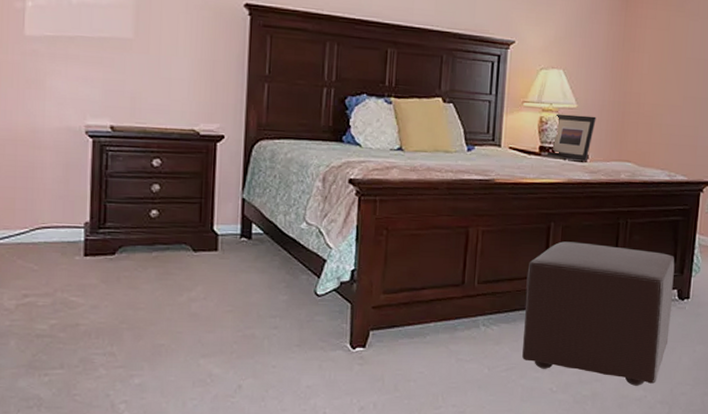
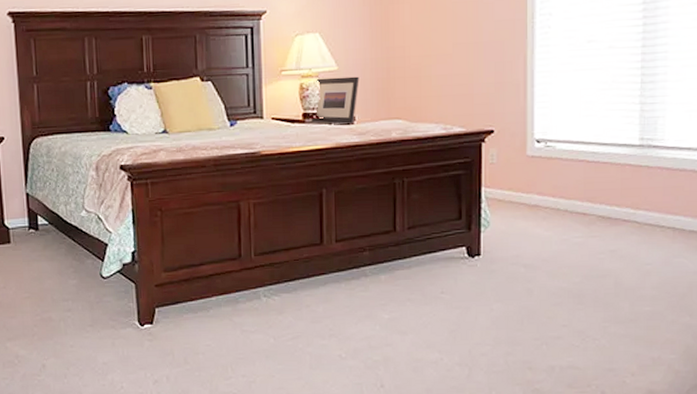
ottoman: present [522,241,675,386] -> none [303,206,461,349]

